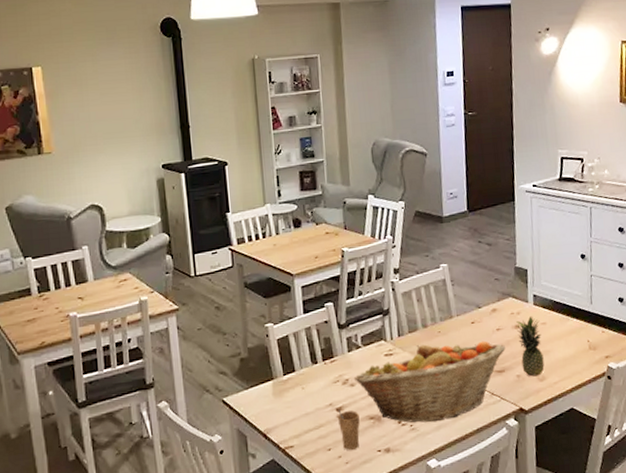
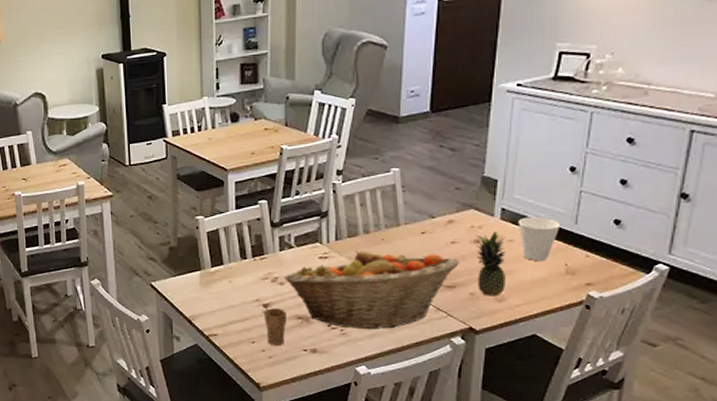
cup: none [547,300,581,340] -> present [518,217,561,260]

